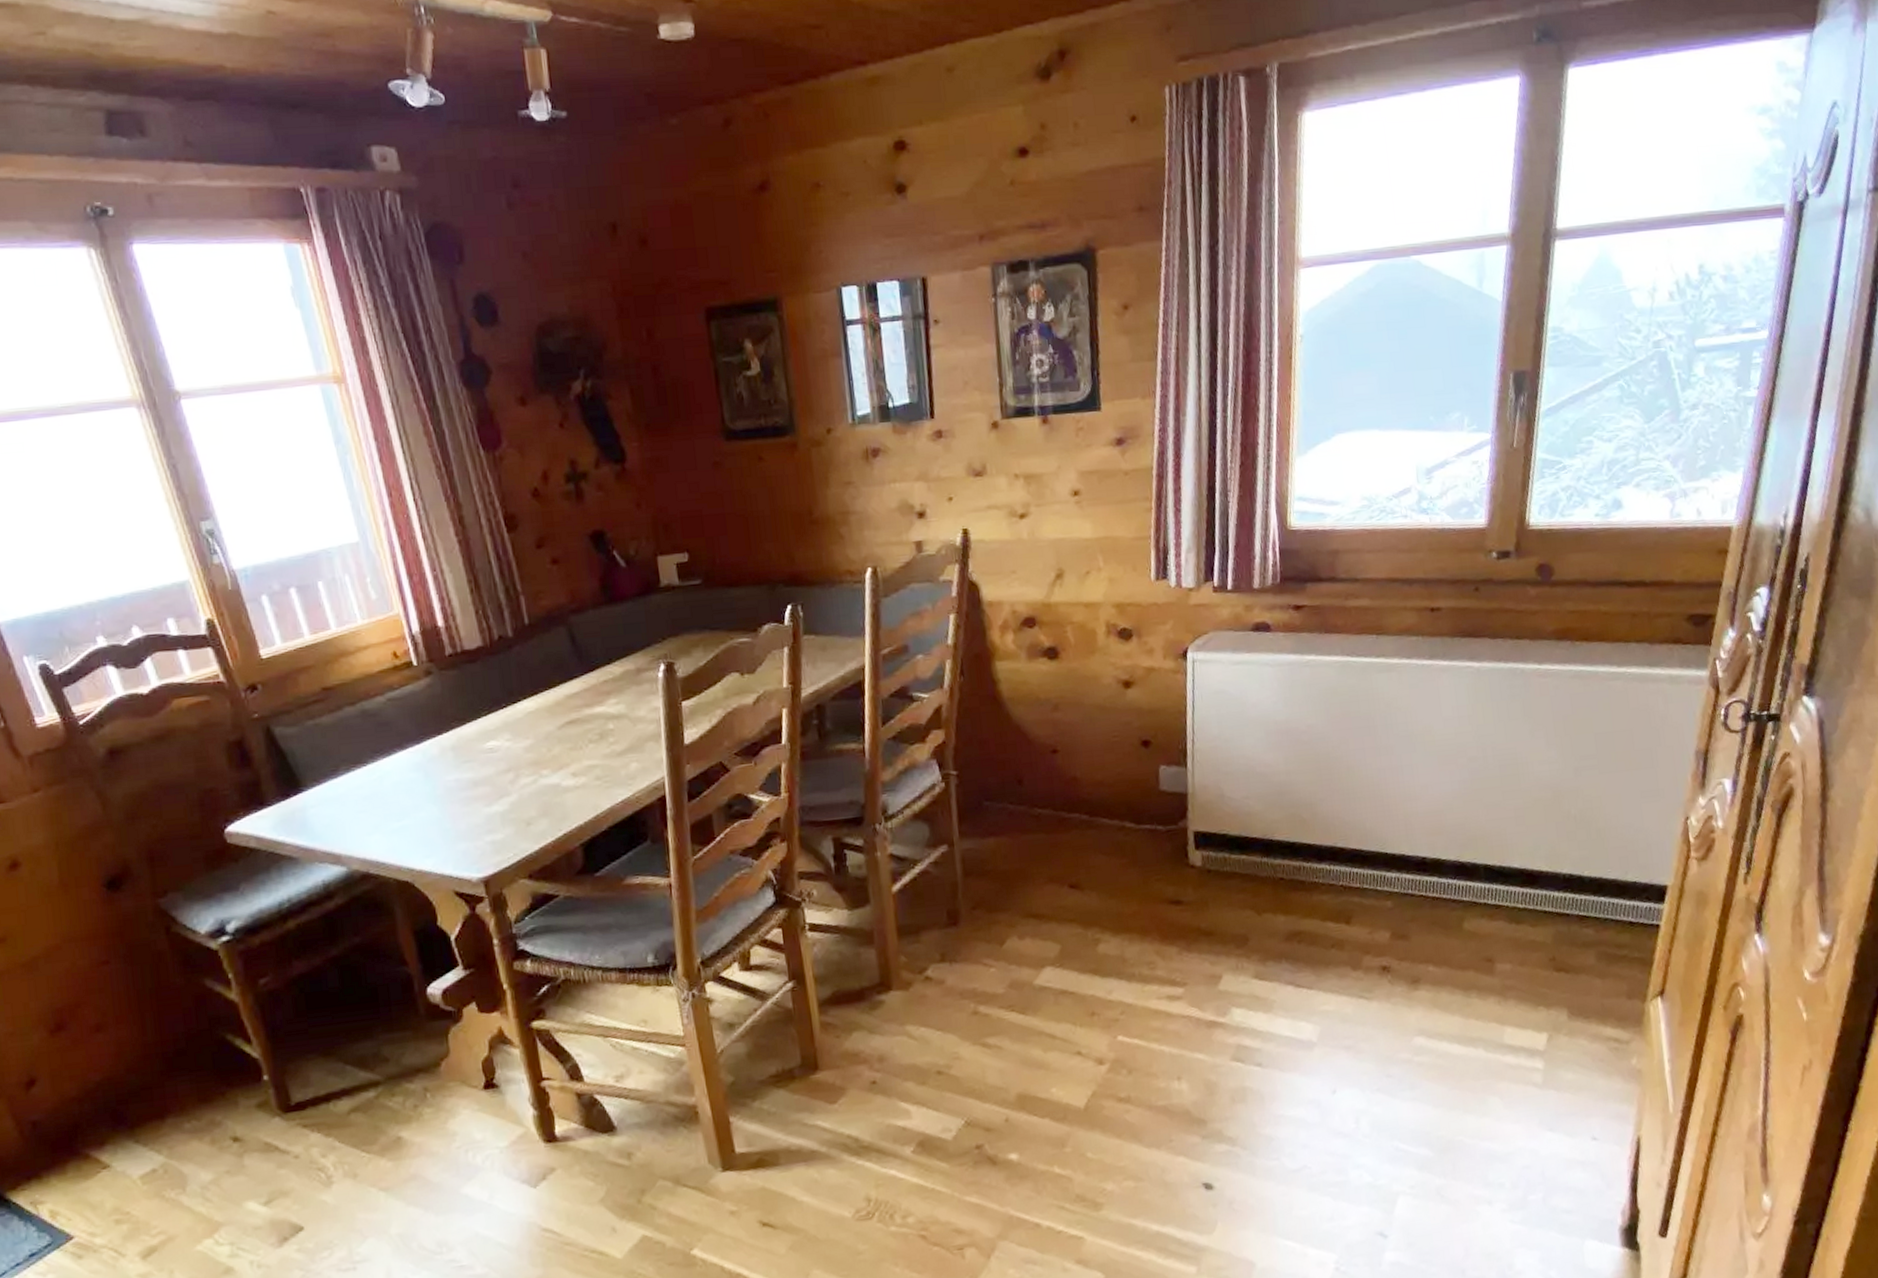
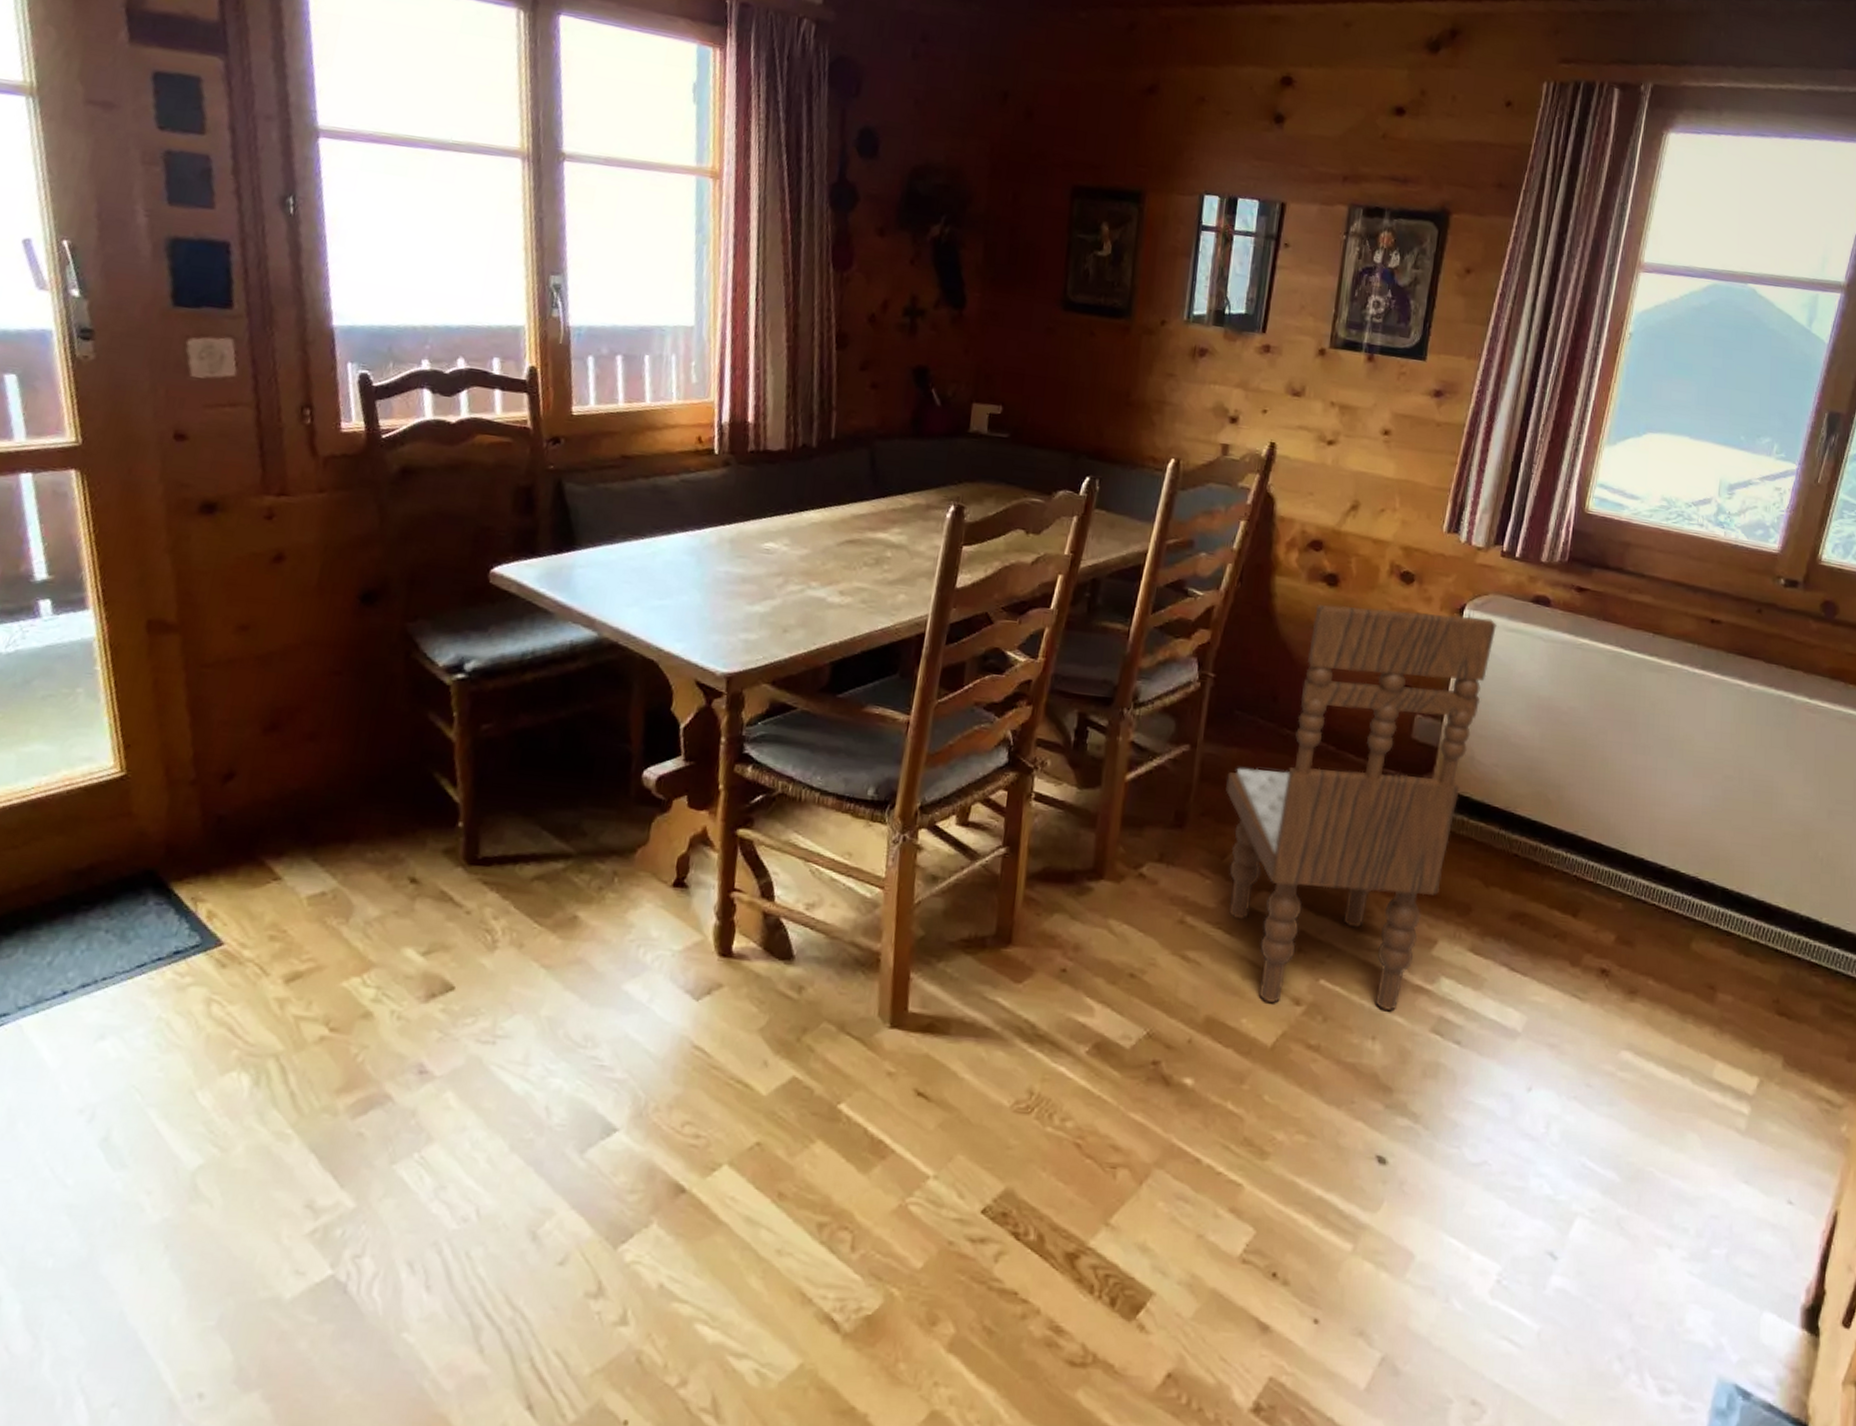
dining chair: none [989,657,1222,1069] -> present [1226,604,1497,1012]

